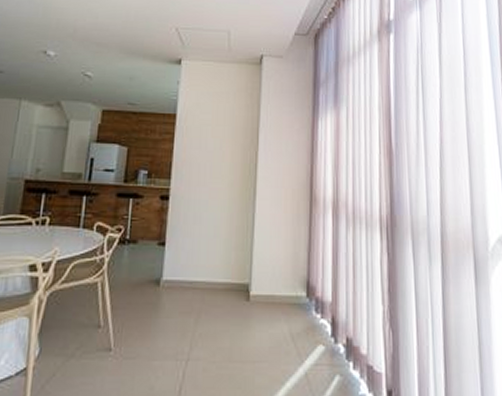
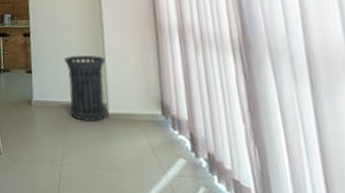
trash can: none [207,227,254,305] -> present [64,55,106,121]

